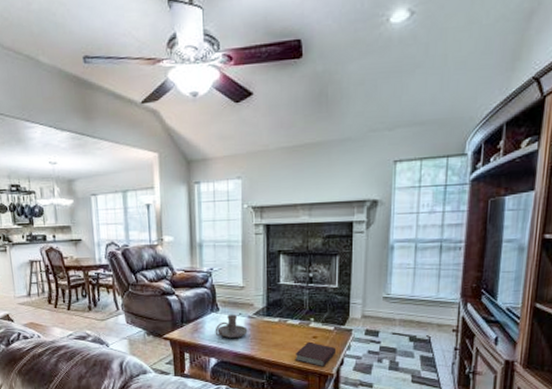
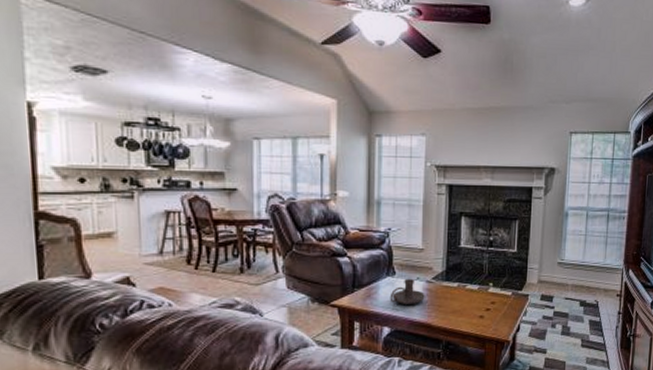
book: present [295,342,337,367] -> none [472,308,514,334]

